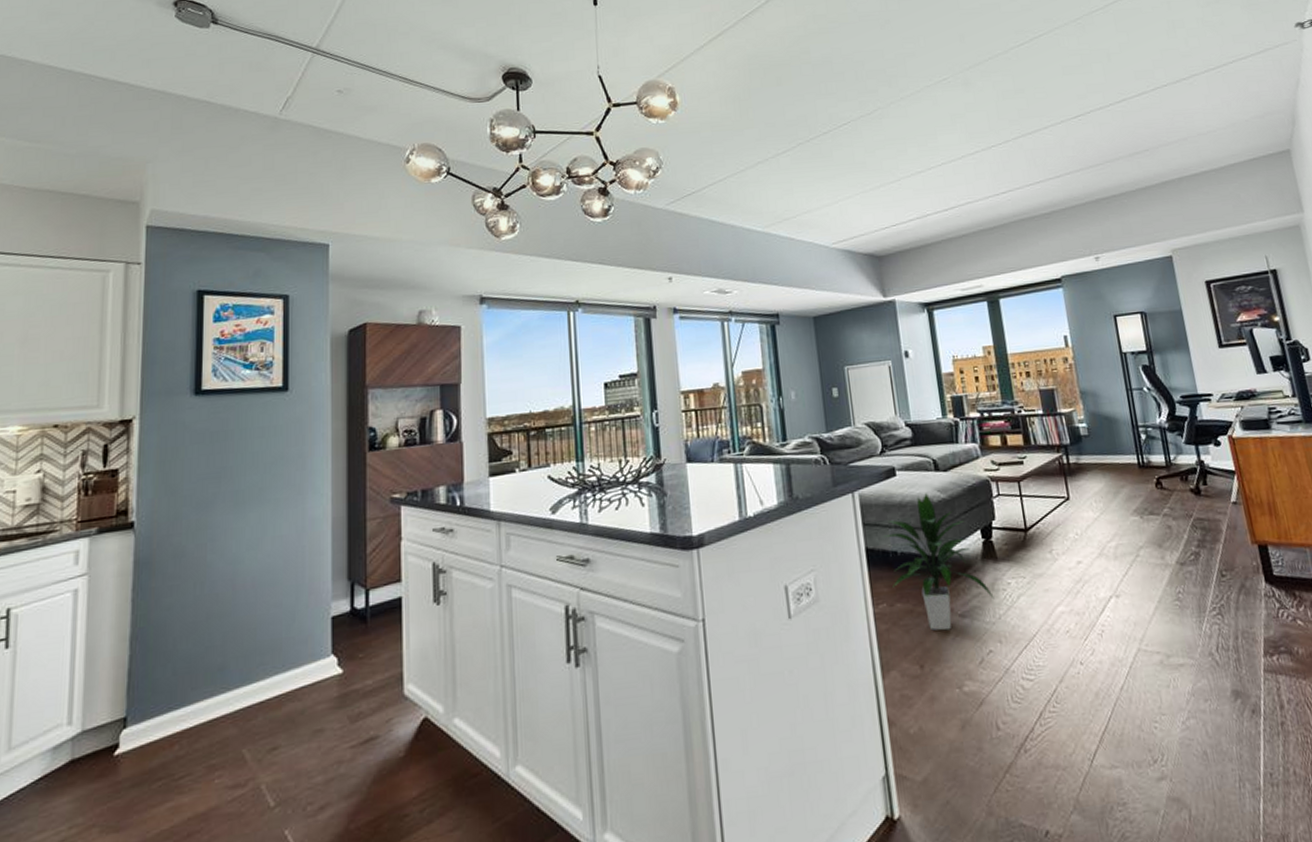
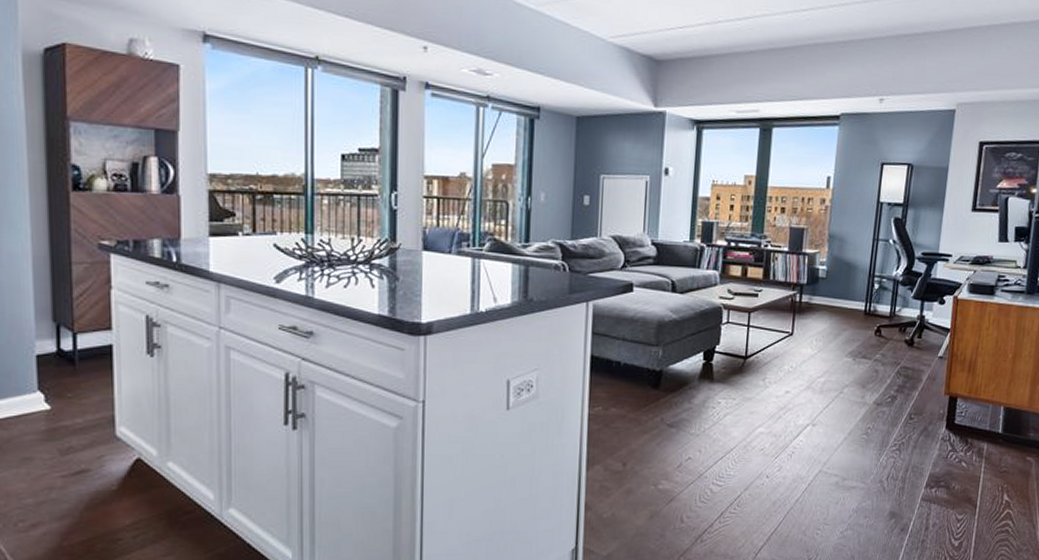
indoor plant: present [884,493,994,631] -> none [610,312,703,437]

